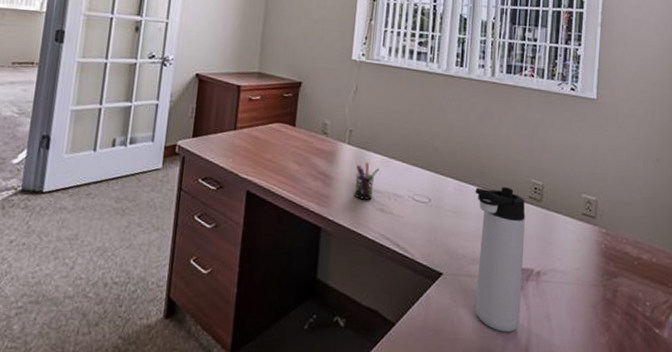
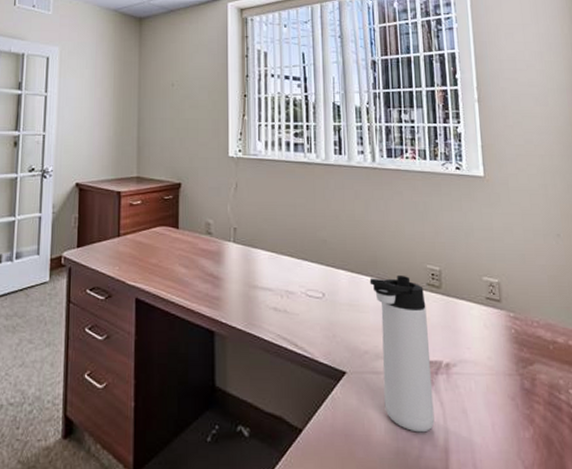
pen holder: present [354,161,379,200] -> none [244,259,268,299]

